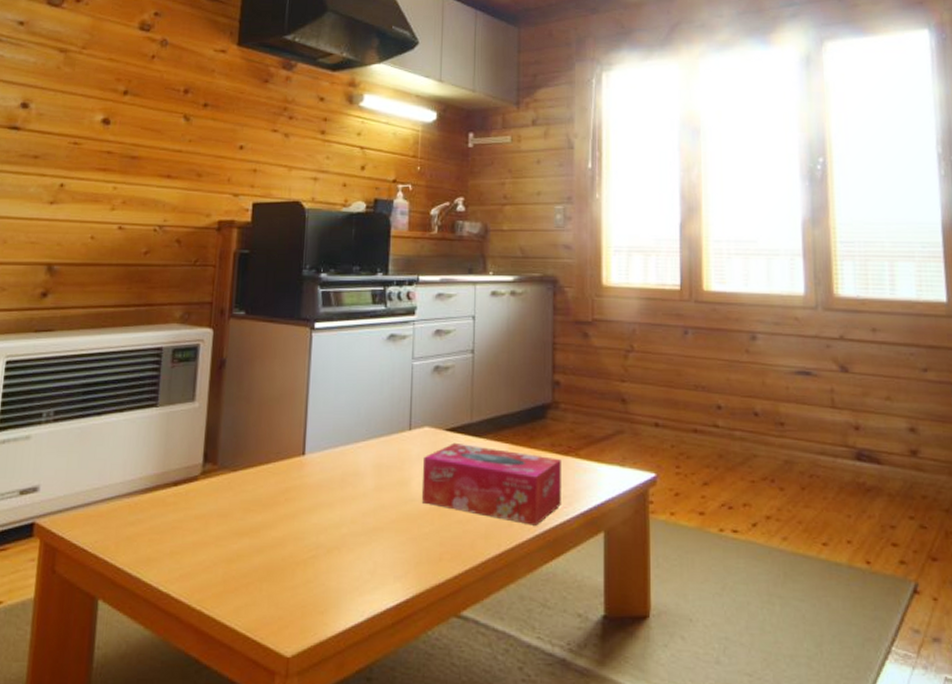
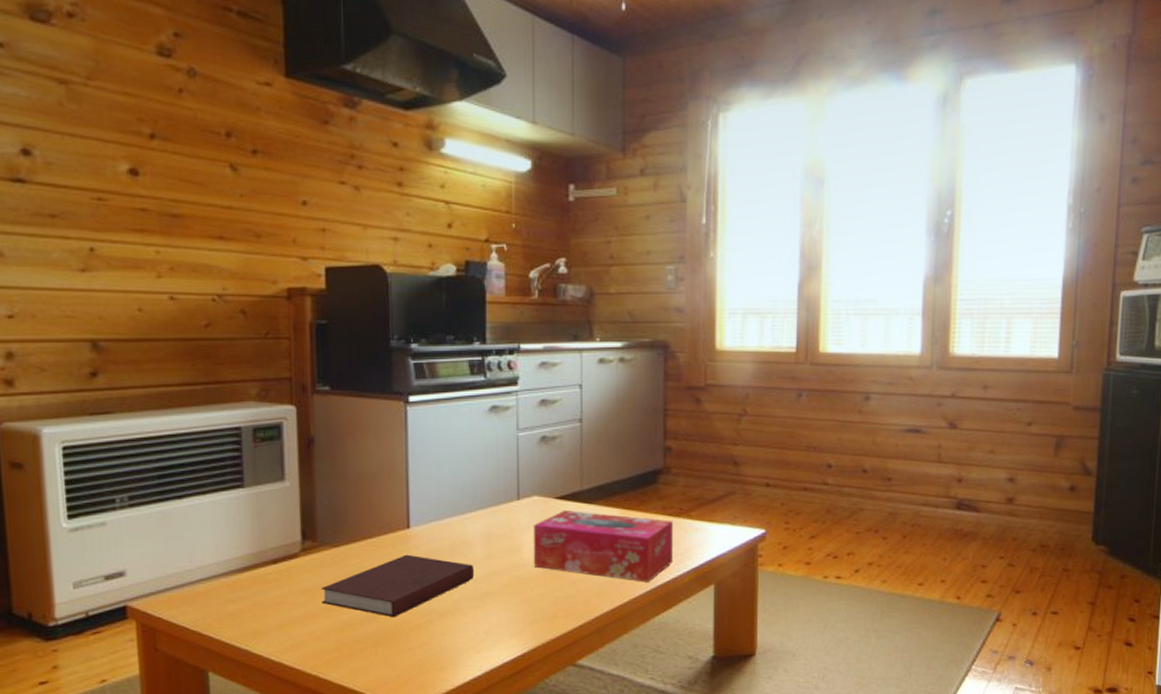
notebook: none [214,482,364,551] -> present [321,554,475,618]

